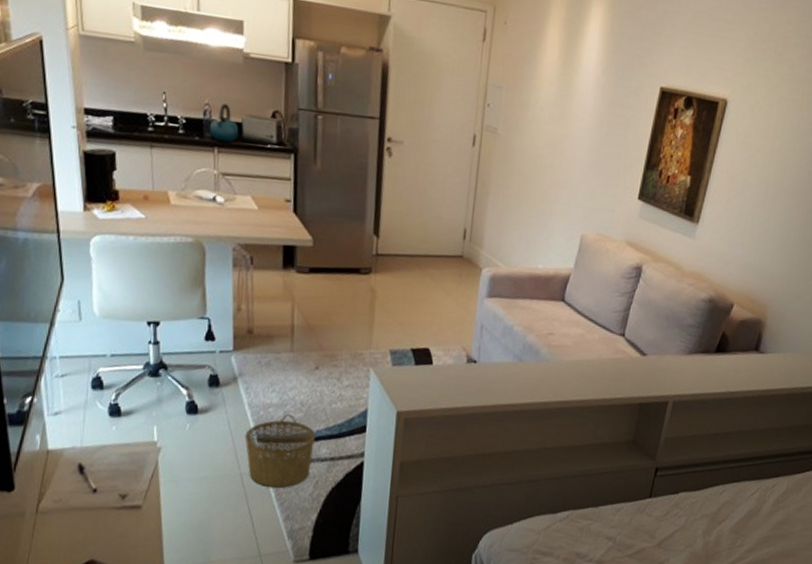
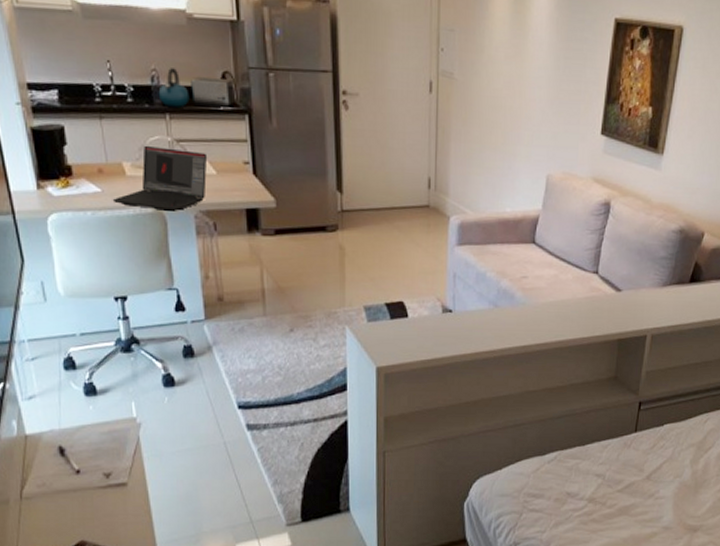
laptop: none [154,176,251,243] -> present [112,145,208,211]
basket: present [245,413,315,488] -> none [225,378,296,453]

